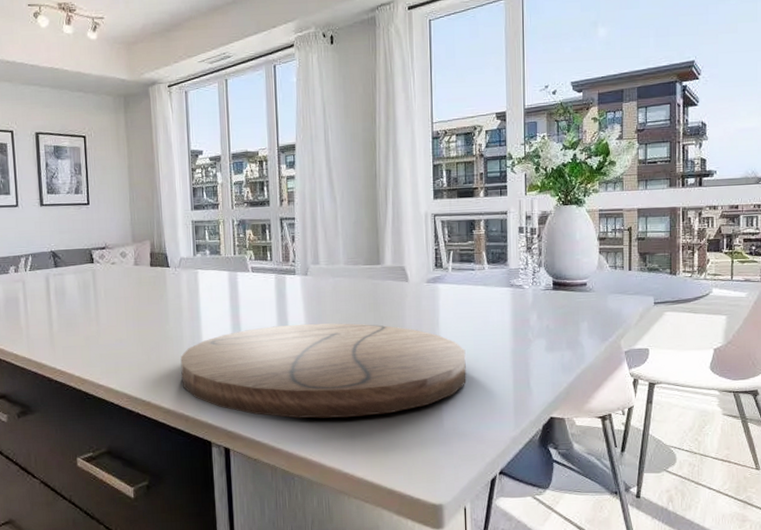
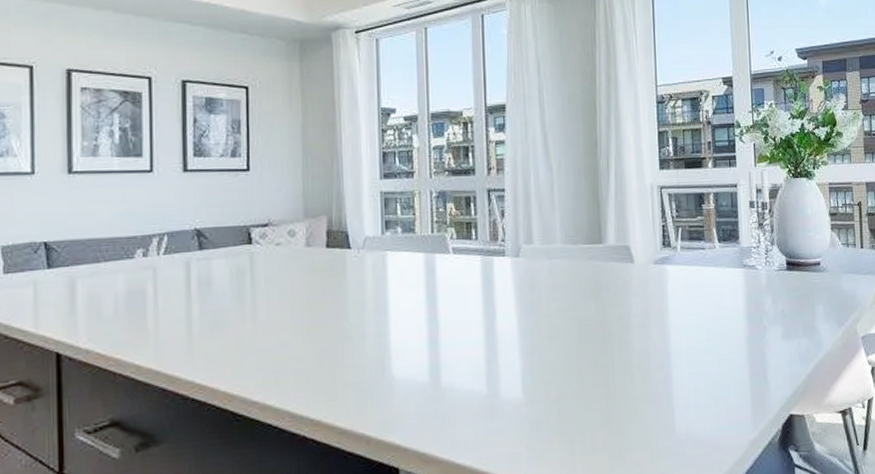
cutting board: present [180,323,466,419] -> none [361,313,700,432]

